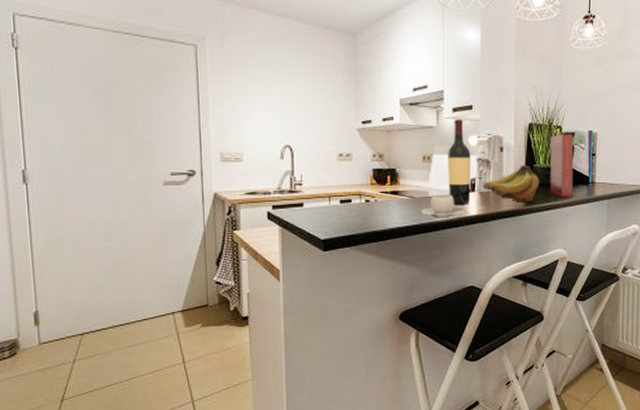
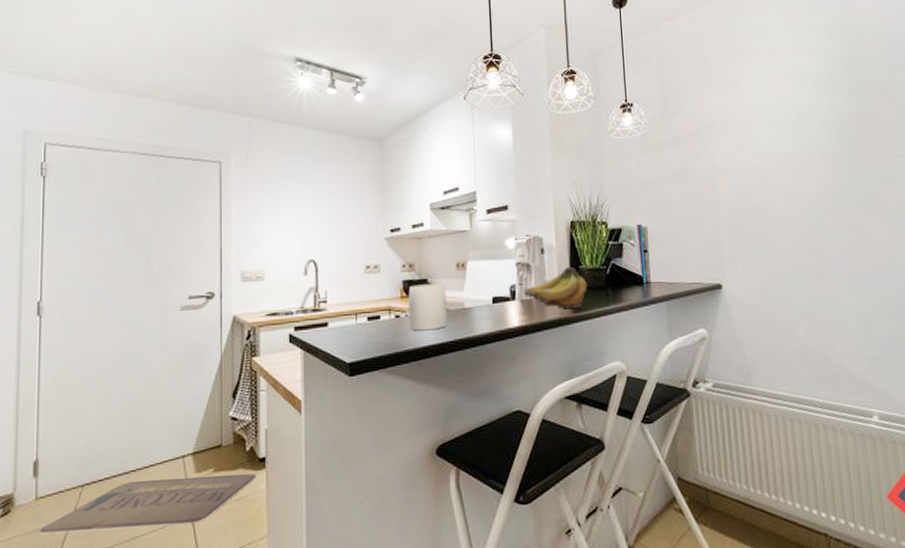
doormat: none [44,330,241,373] -> present [38,474,257,534]
mug: none [378,173,413,215] -> present [408,283,447,331]
teacup: present [420,194,465,217] -> none [455,304,505,331]
wine bottle: present [448,119,471,205] -> none [483,221,511,316]
book: present [550,134,574,197] -> none [596,230,626,302]

